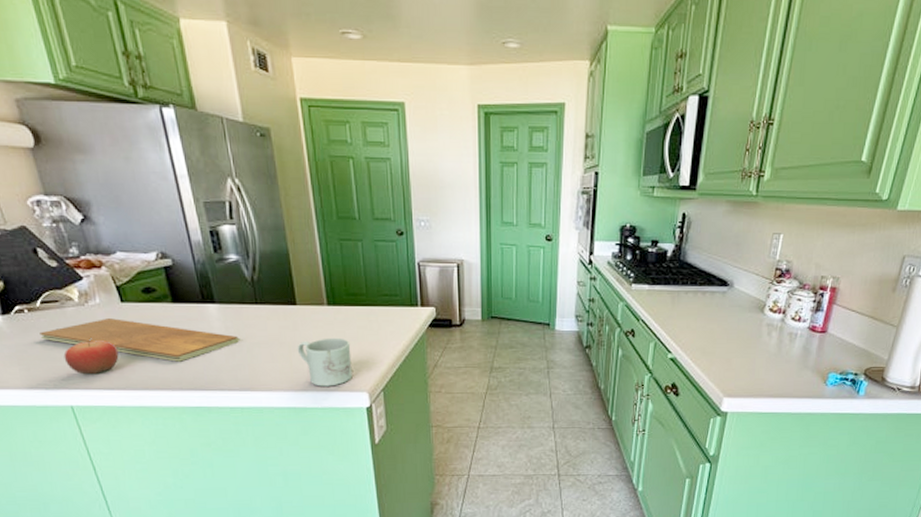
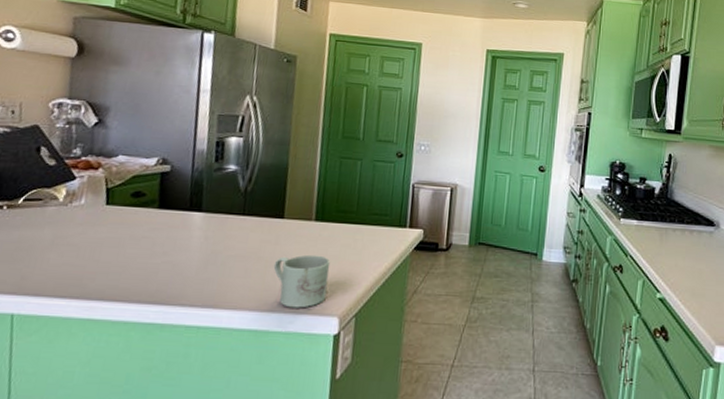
chopping board: present [40,318,240,362] -> none [8,220,217,271]
fruit: present [63,337,119,375] -> none [24,238,86,280]

